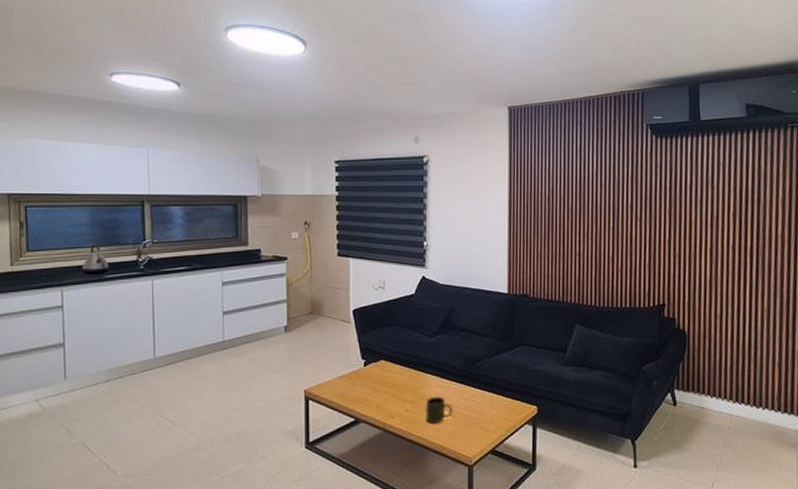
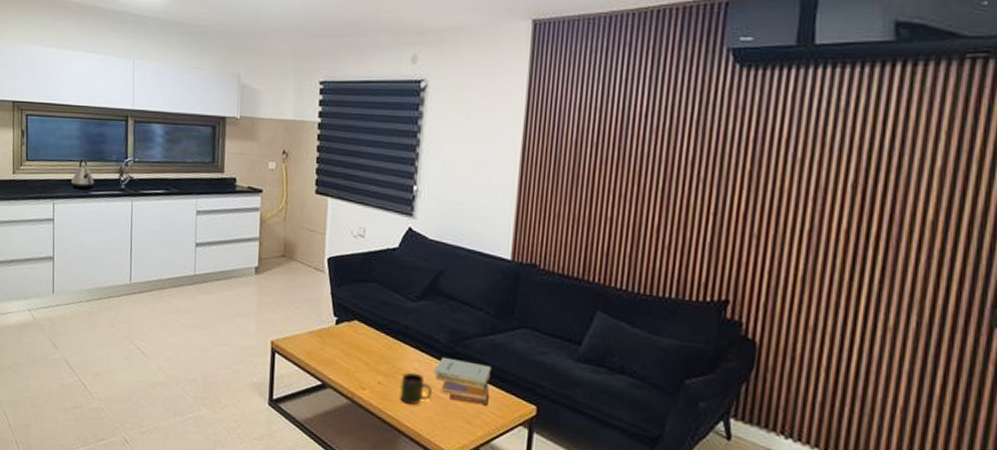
books: none [452,379,500,414] -> present [433,356,492,406]

